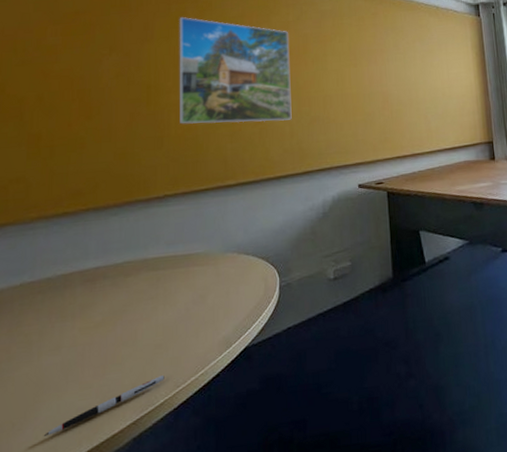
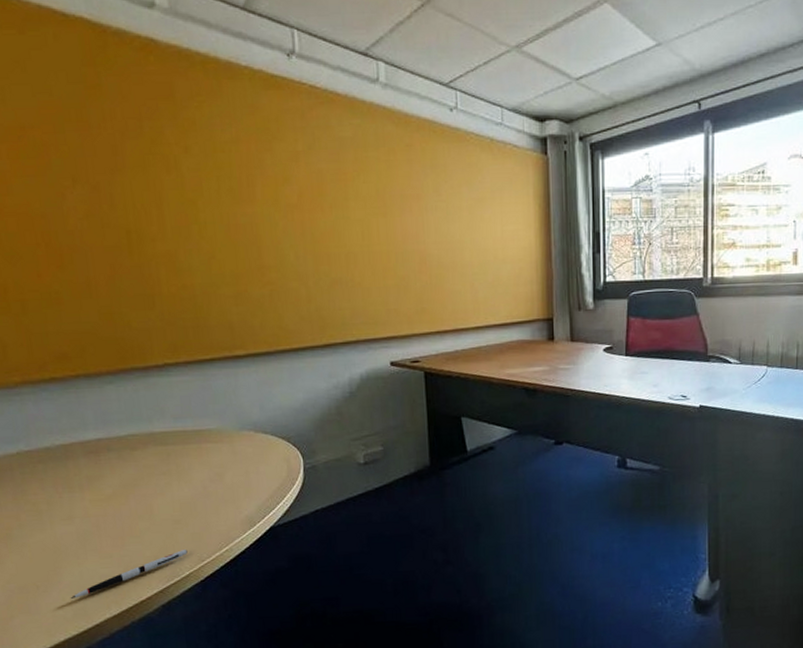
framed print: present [179,16,292,124] -> none [155,138,308,282]

